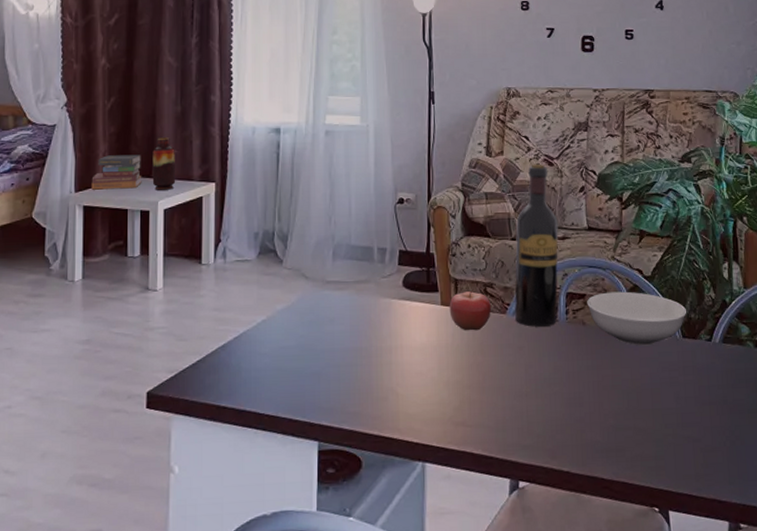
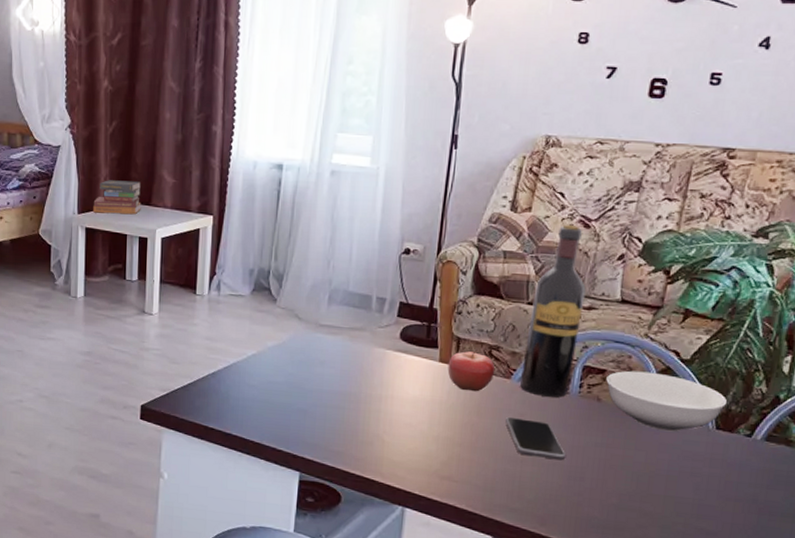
vase: present [152,137,176,190] -> none [151,166,175,219]
mobile phone: none [507,351,565,389] -> present [505,416,566,461]

